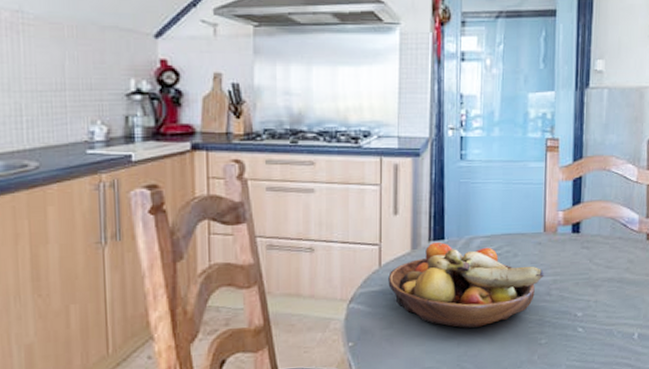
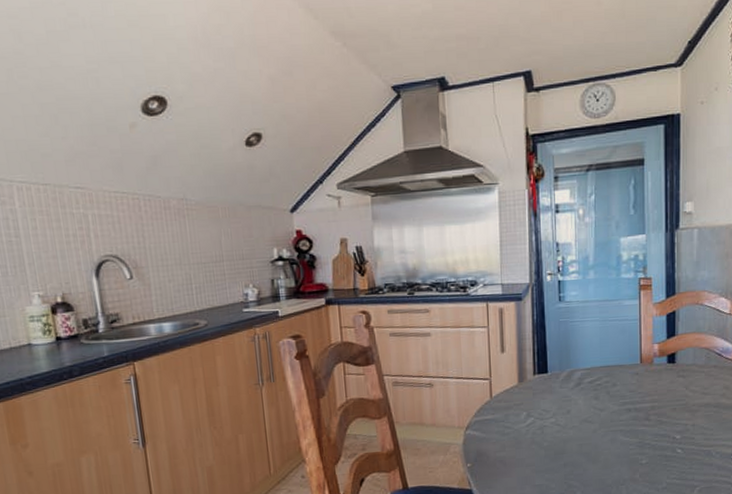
fruit bowl: present [388,243,544,328] -> none [499,376,642,451]

